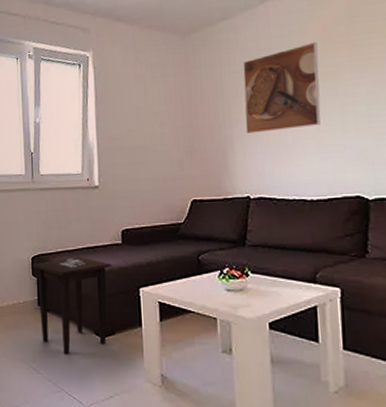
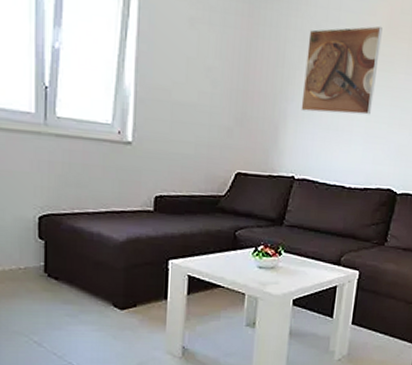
side table: present [32,256,113,355] -> none [38,220,141,327]

